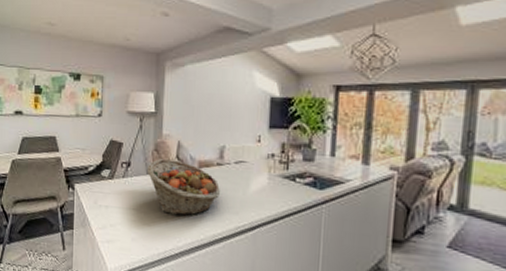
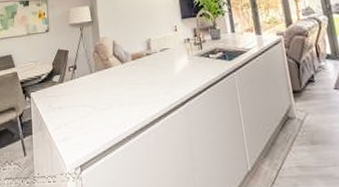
fruit basket: present [146,158,220,216] -> none [90,57,152,104]

